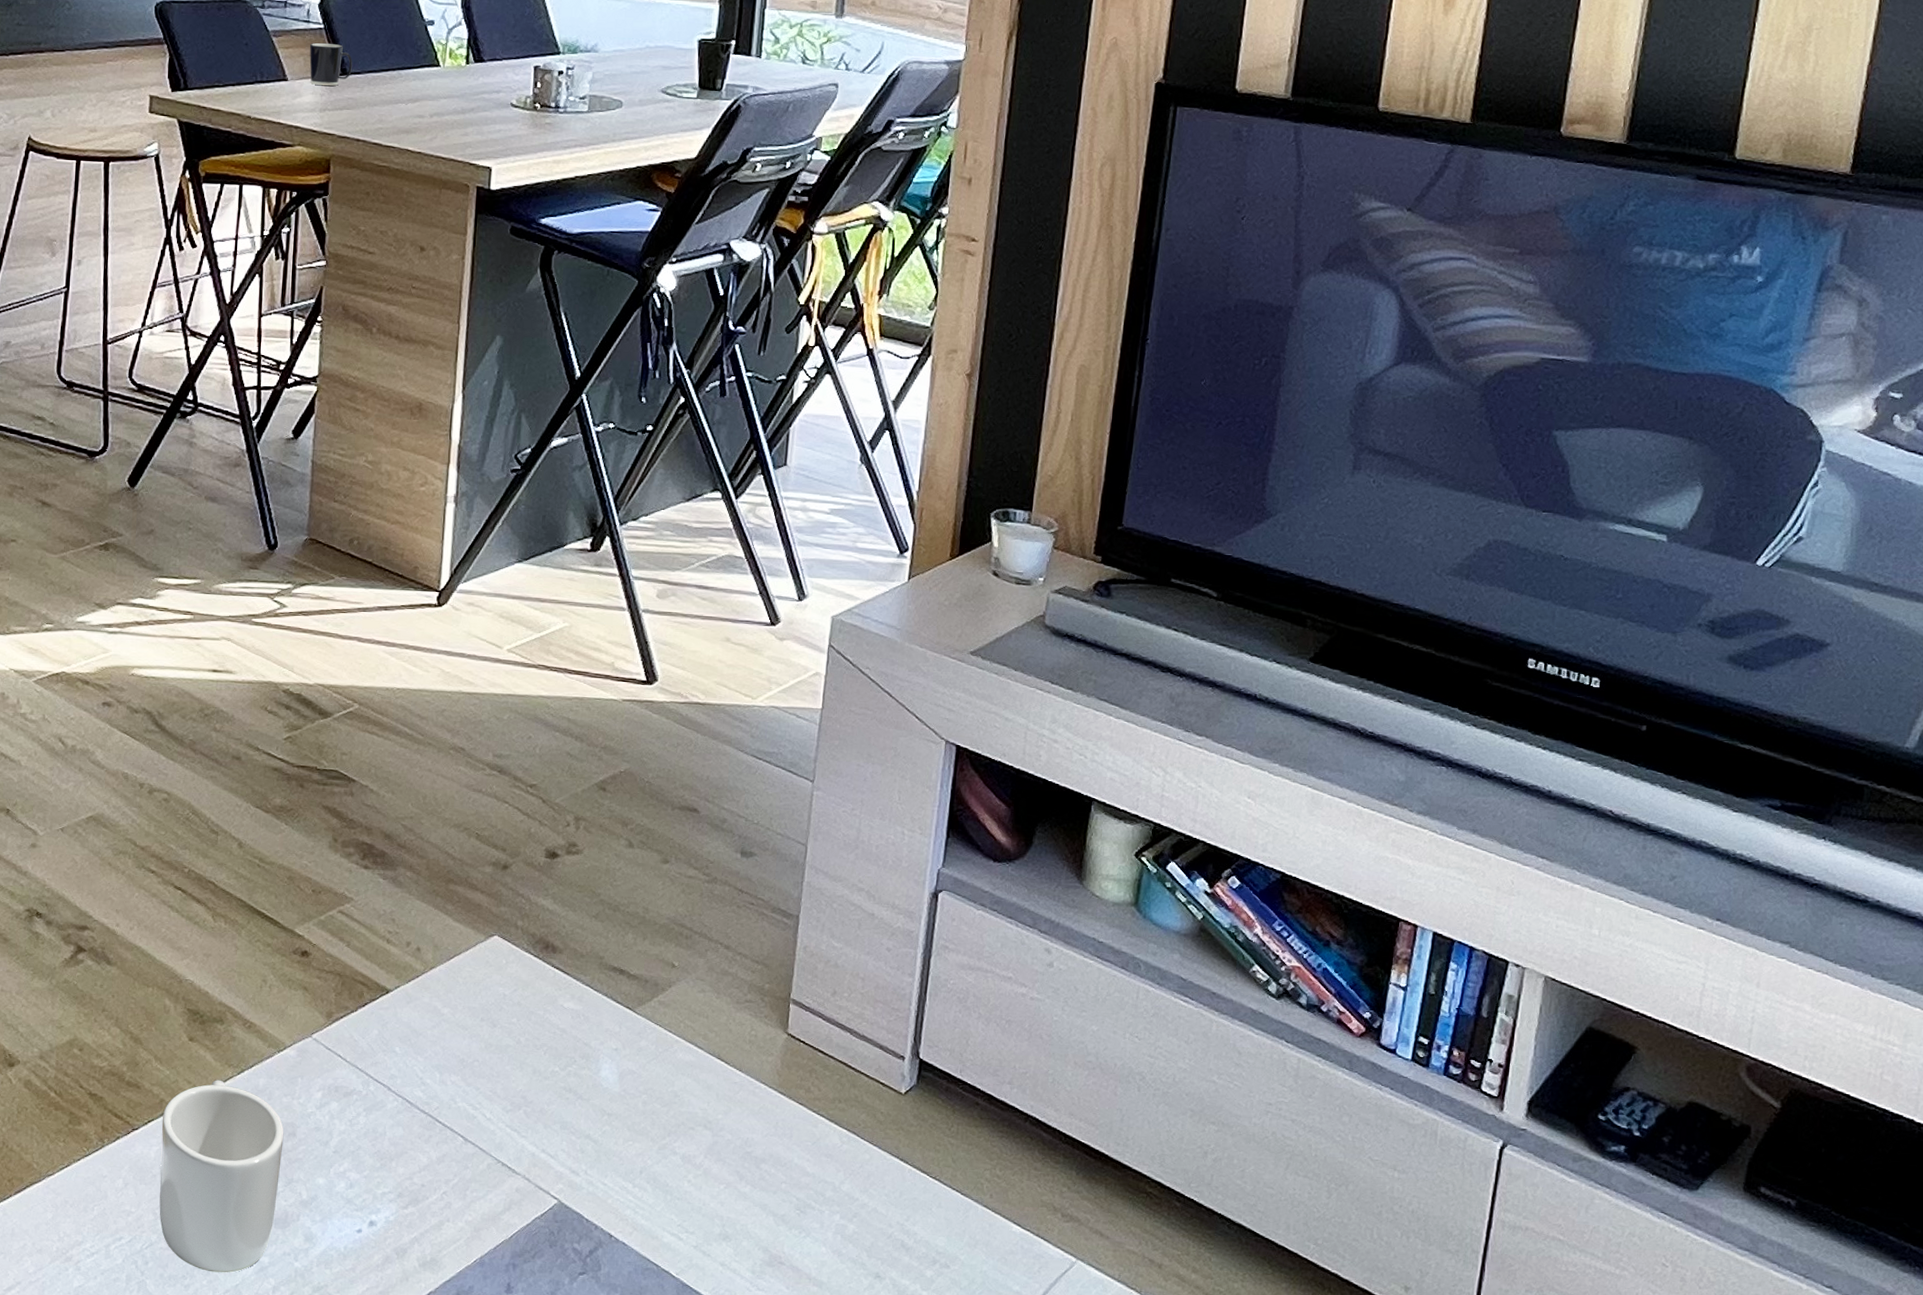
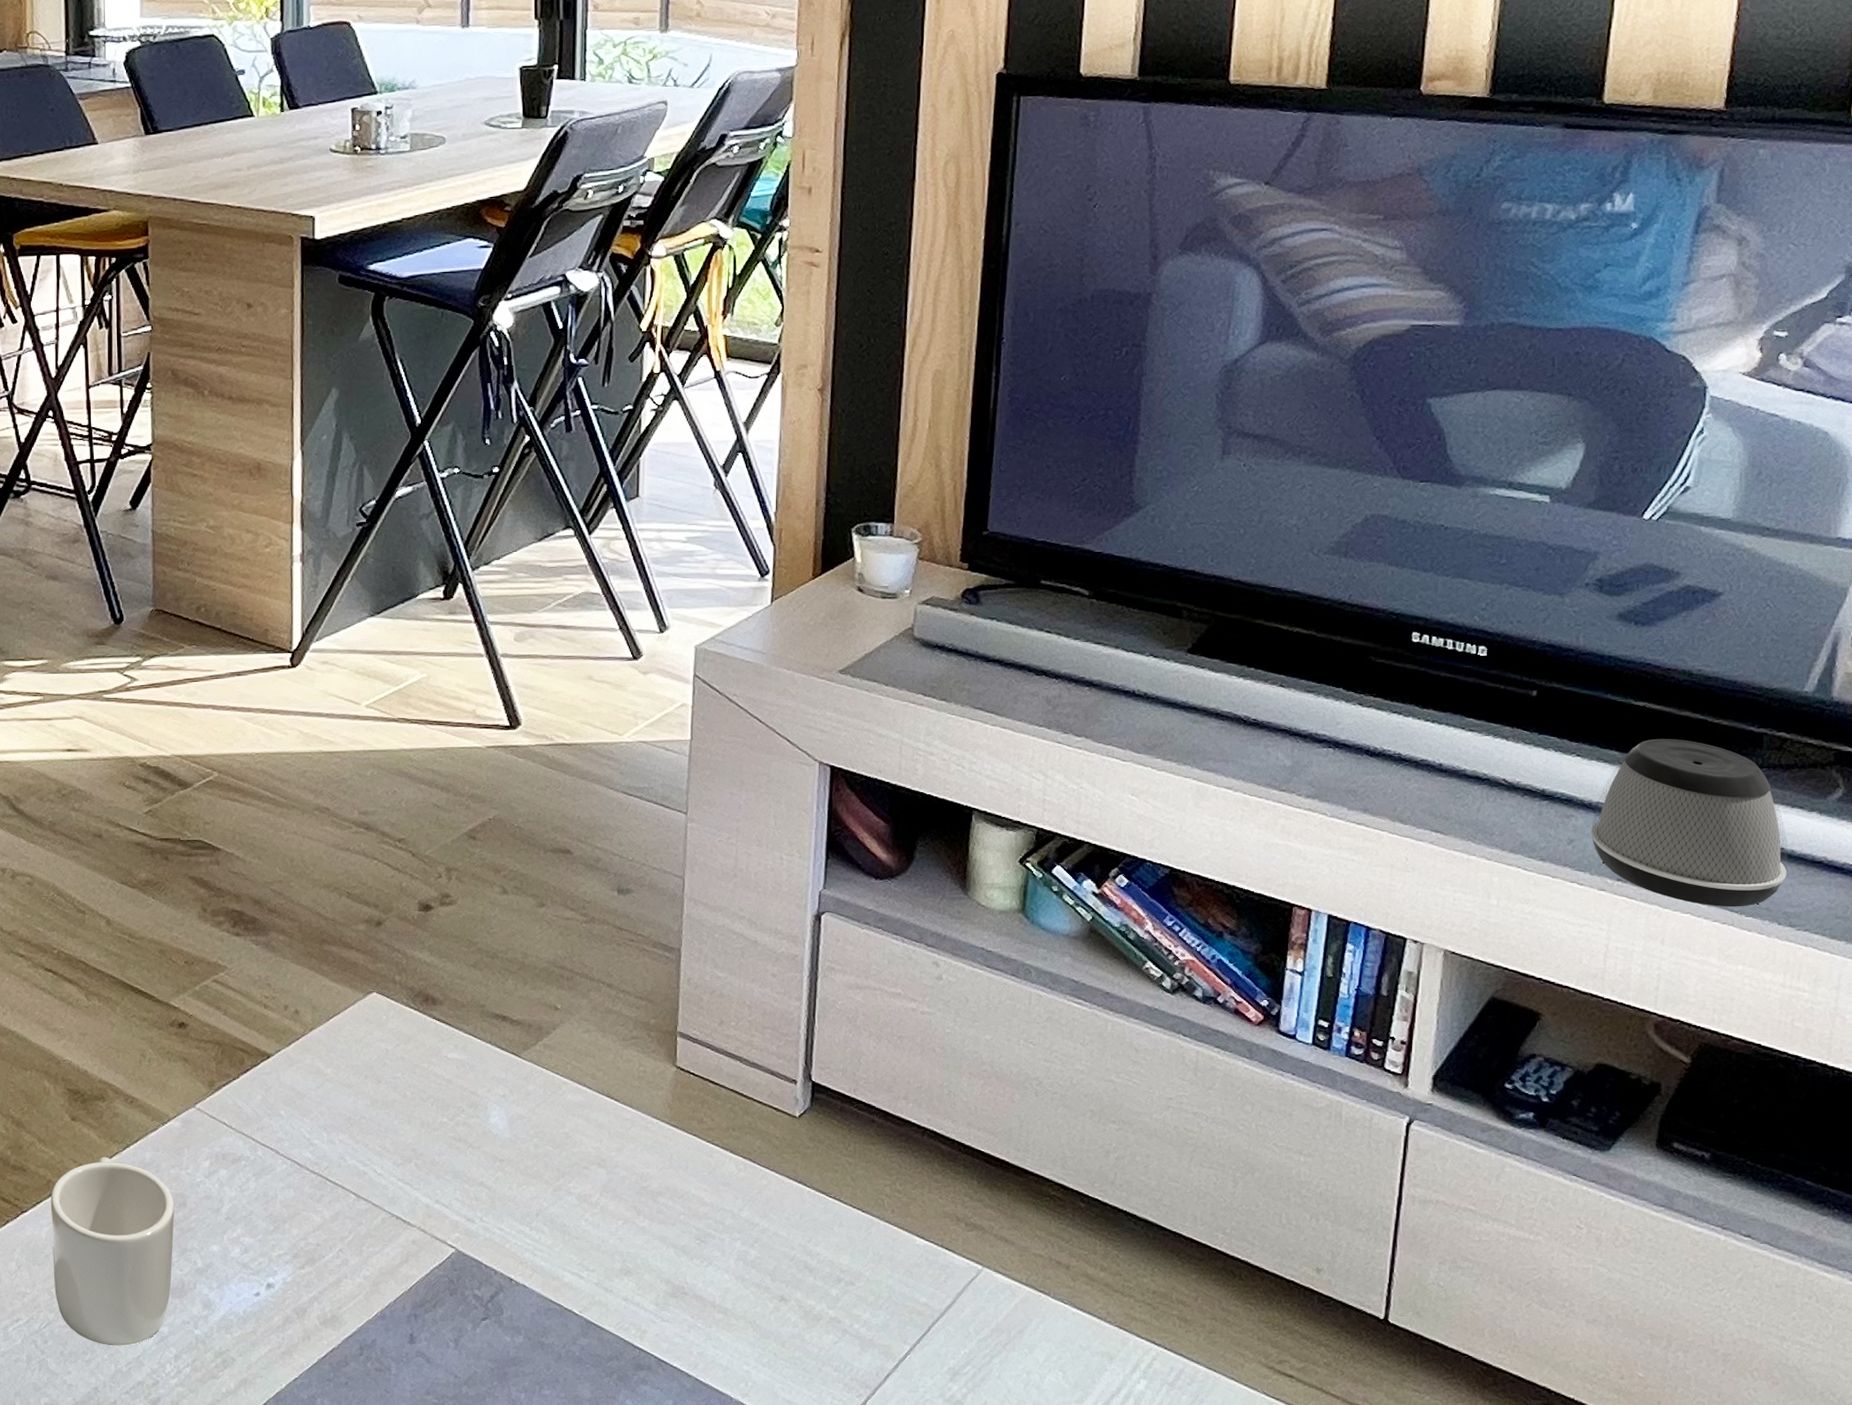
mug: present [309,42,352,86] -> none [117,101,163,147]
speaker: none [1693,782,1884,957] -> present [1591,738,1788,908]

